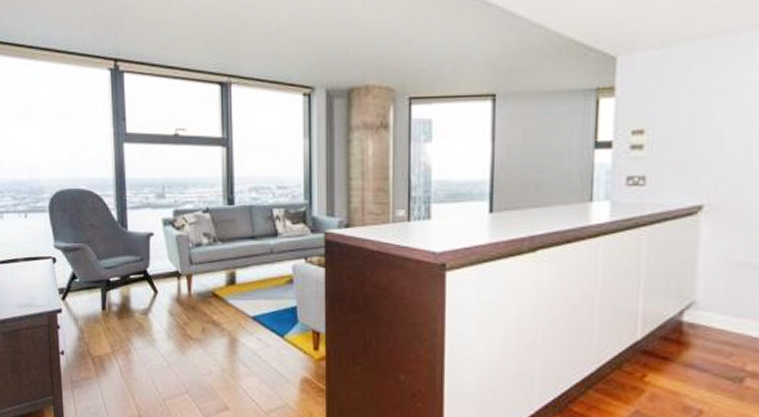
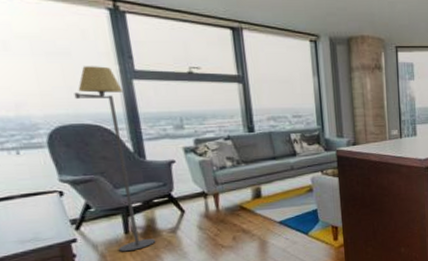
floor lamp: none [74,129,129,330] -> present [74,66,156,252]

